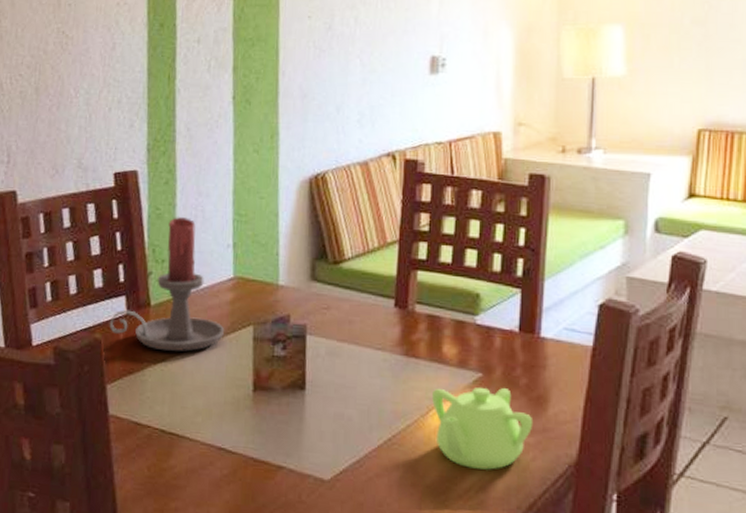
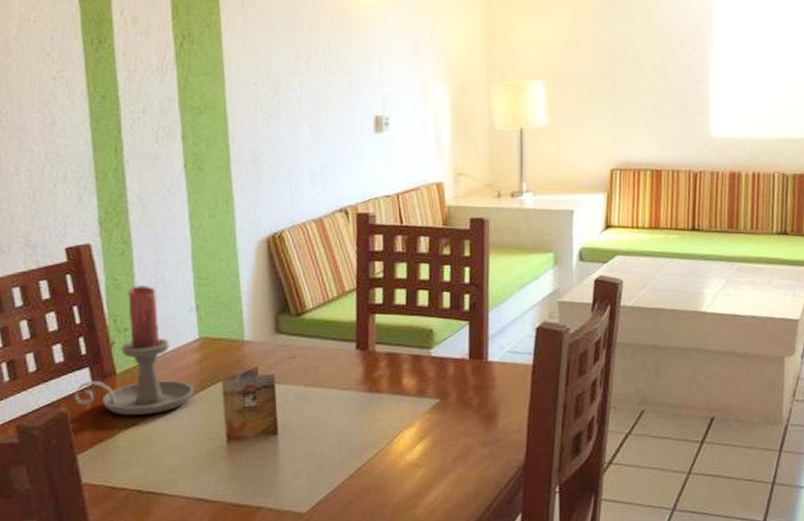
teapot: present [432,388,534,470] -> none [396,410,486,483]

